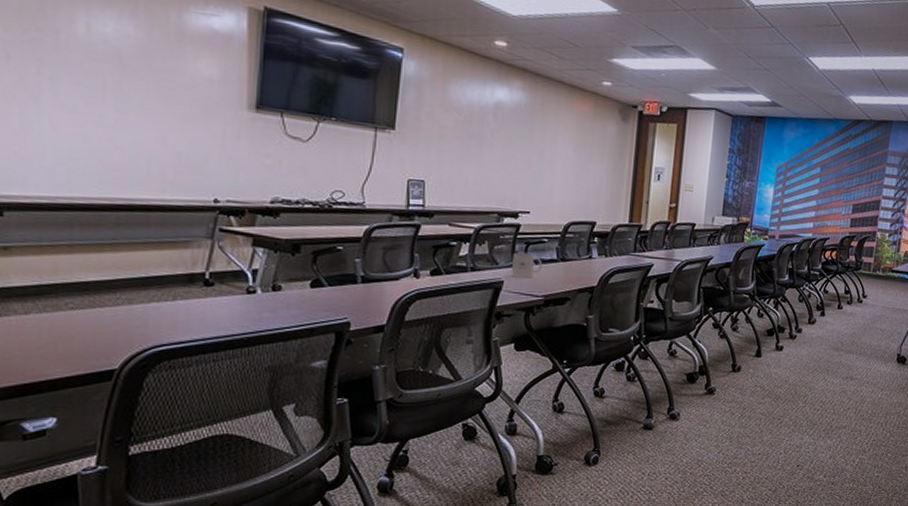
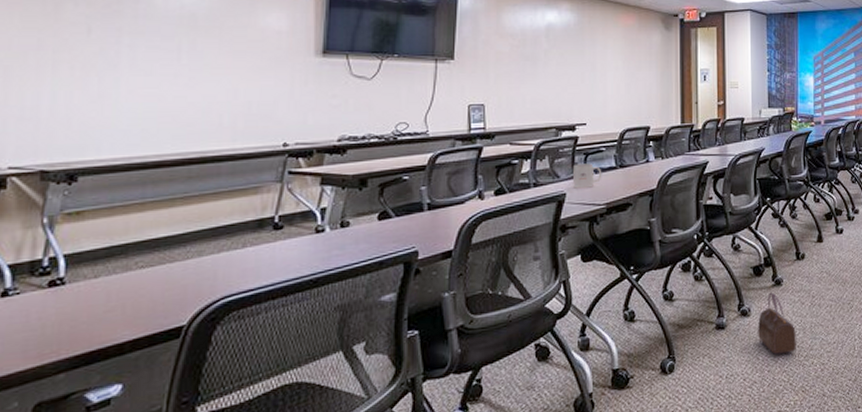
handbag: none [684,399,723,459] -> present [758,292,796,354]

